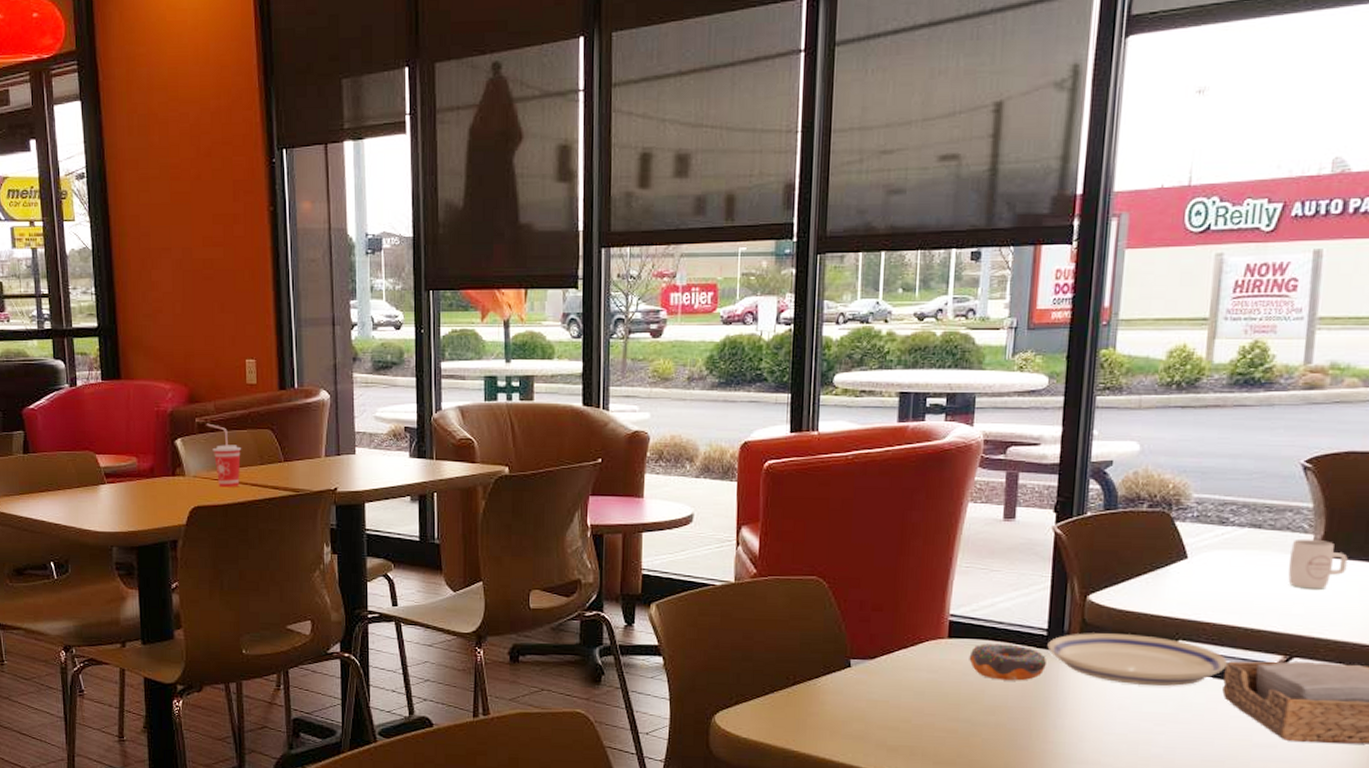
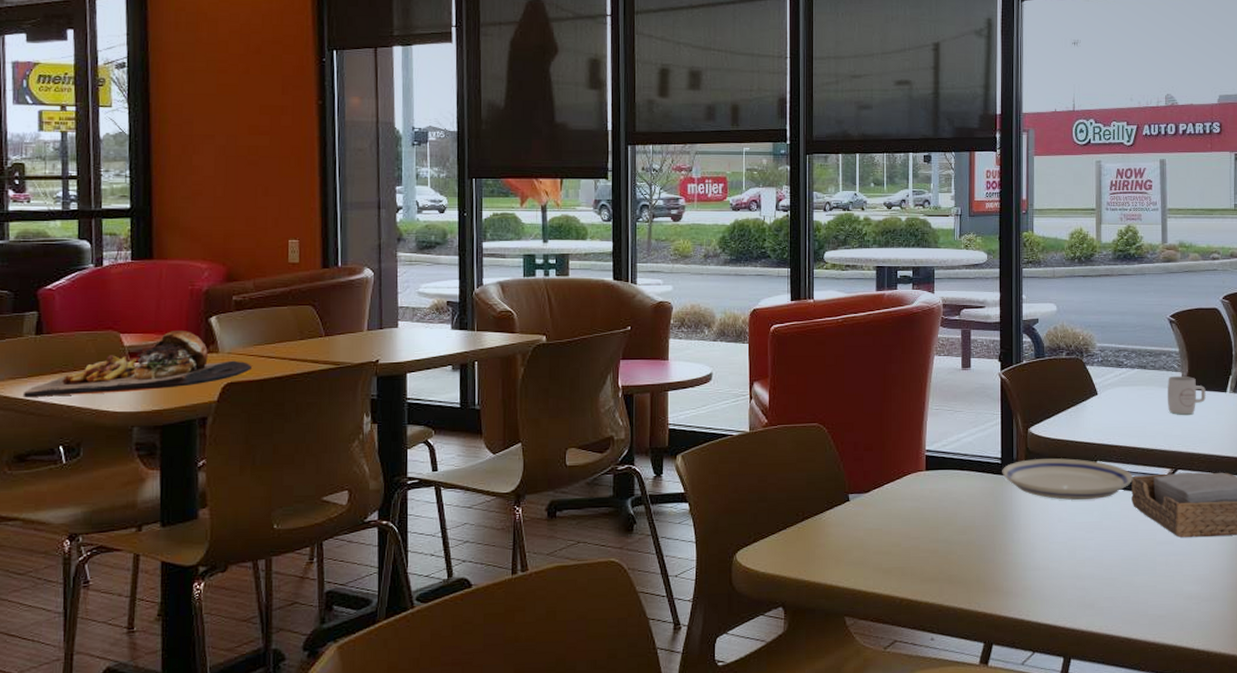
food tray: none [16,453,216,514] -> present [23,331,252,397]
beverage cup: present [206,423,242,487] -> none [244,301,281,363]
donut: present [969,643,1048,681] -> none [943,472,1003,504]

